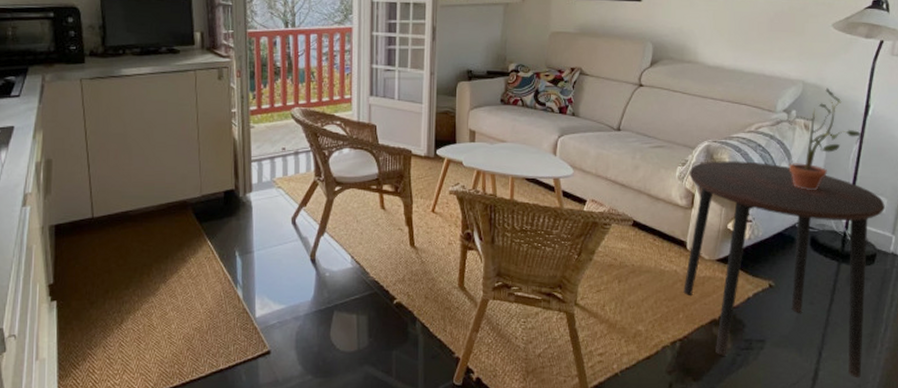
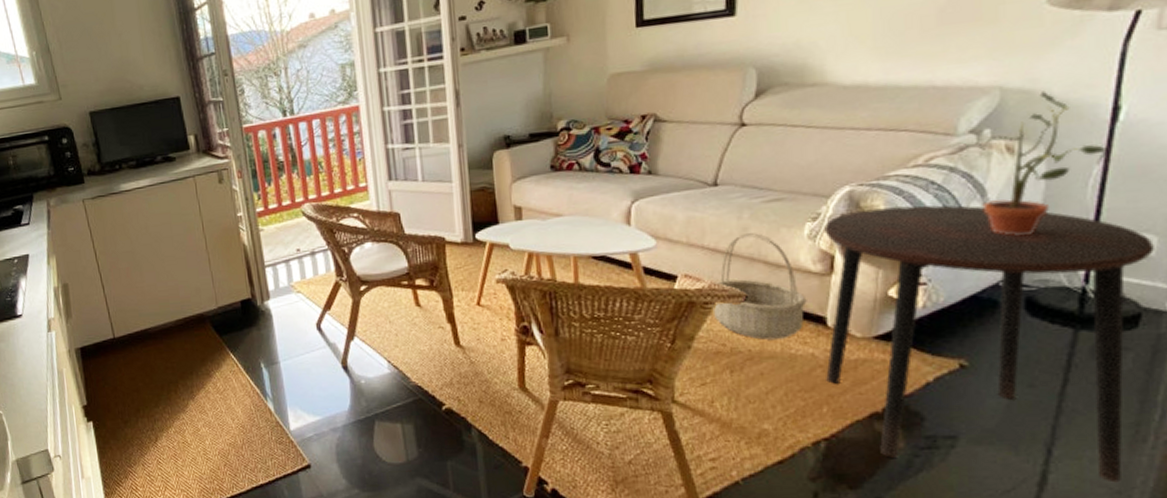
basket: none [609,170,675,257] -> present [712,232,807,340]

